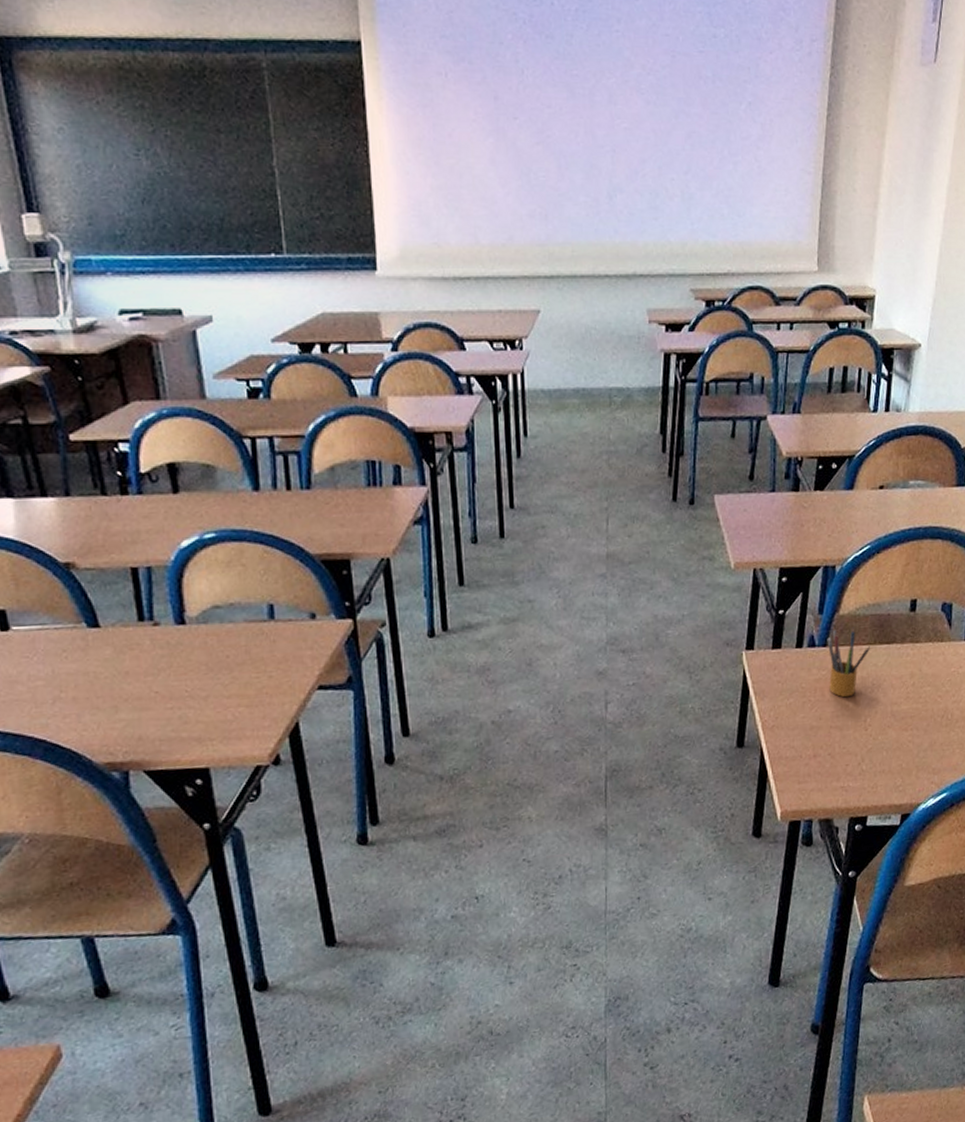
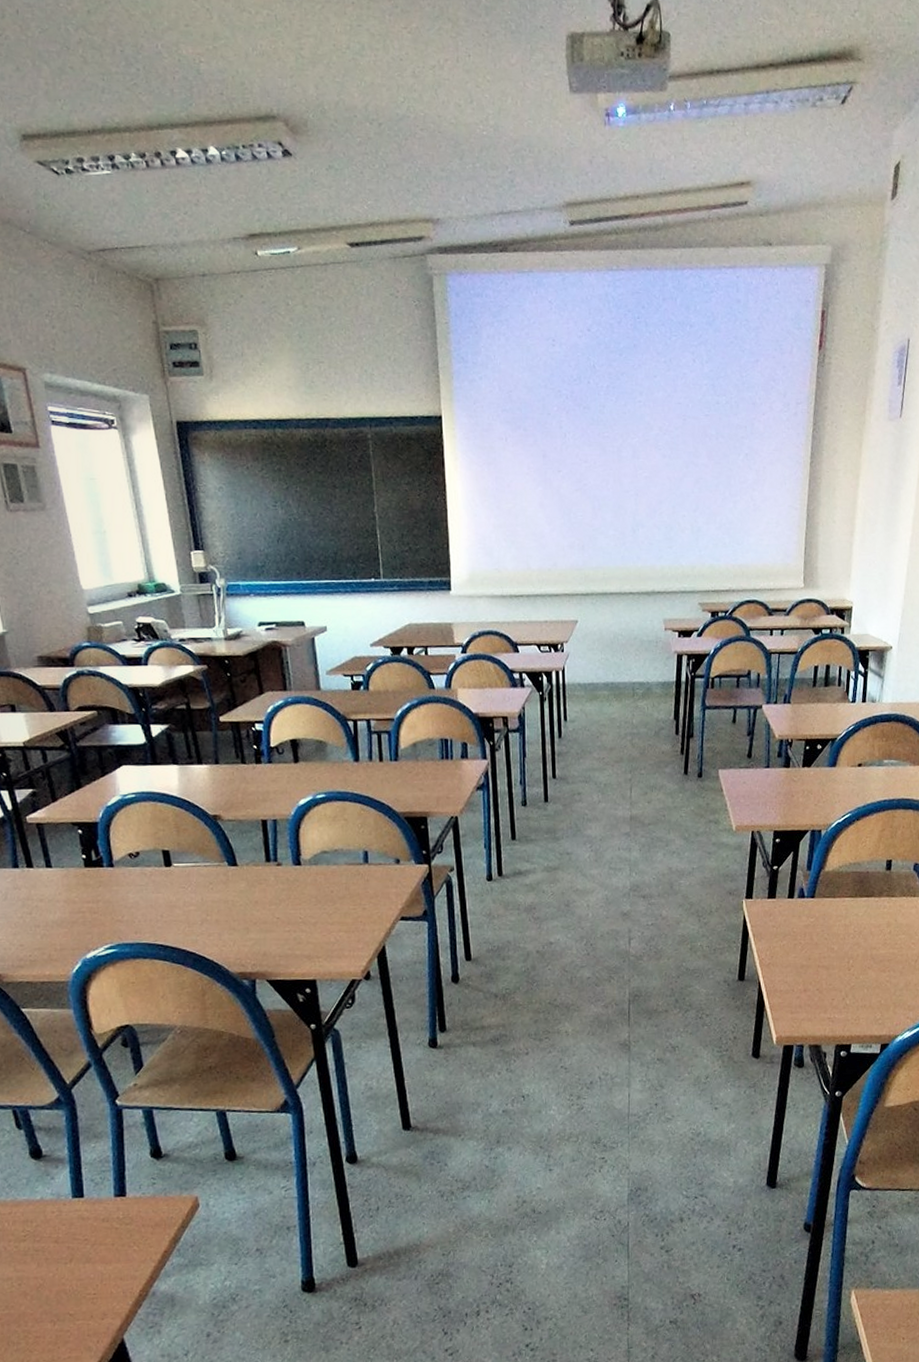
pencil box: present [827,626,871,698] -> none [814,880,853,942]

